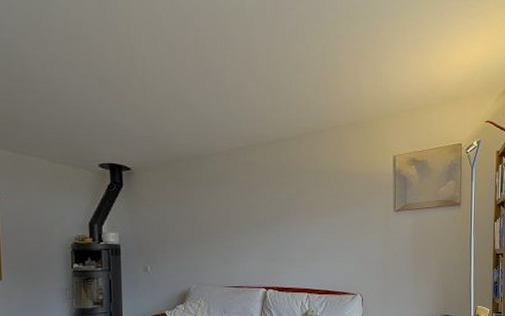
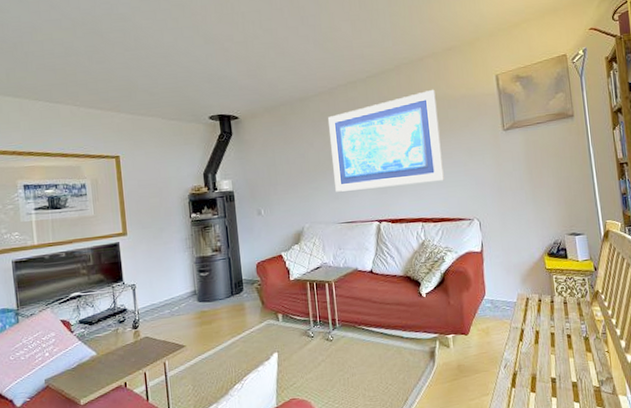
wall art: none [225,162,334,256] -> present [328,89,445,192]

